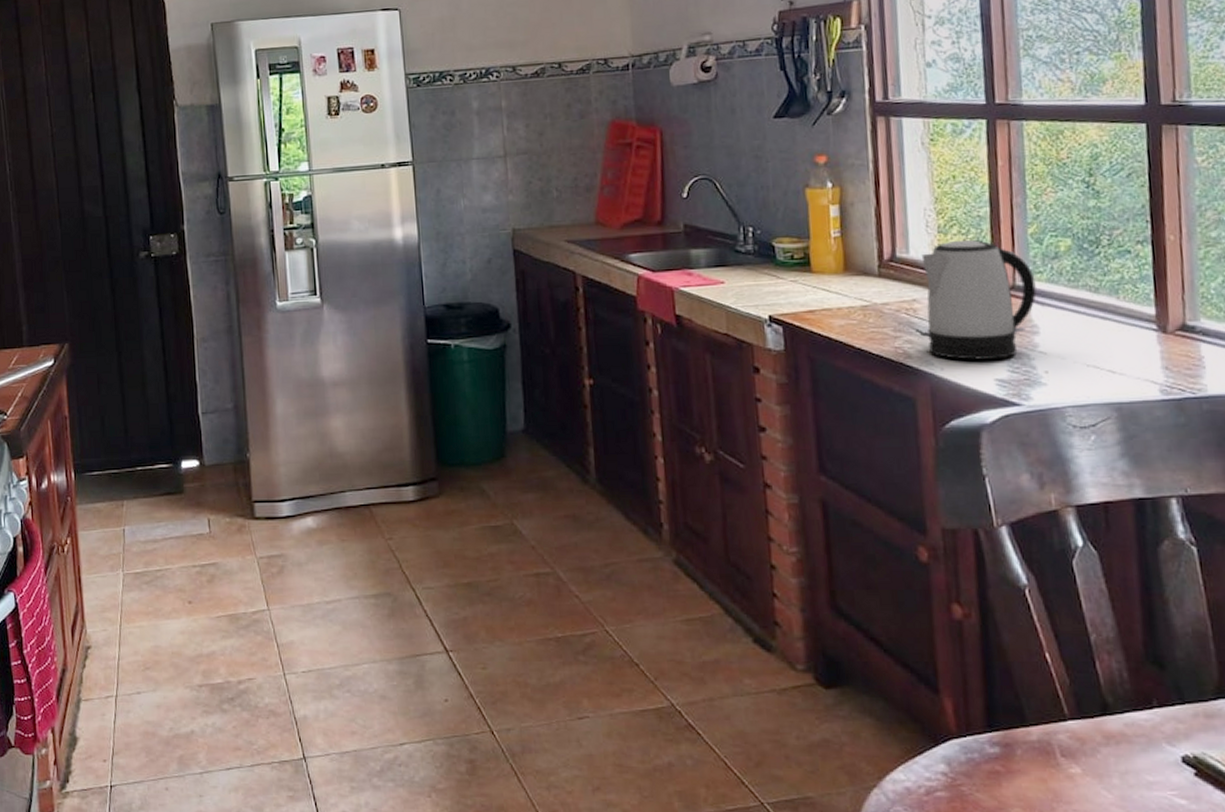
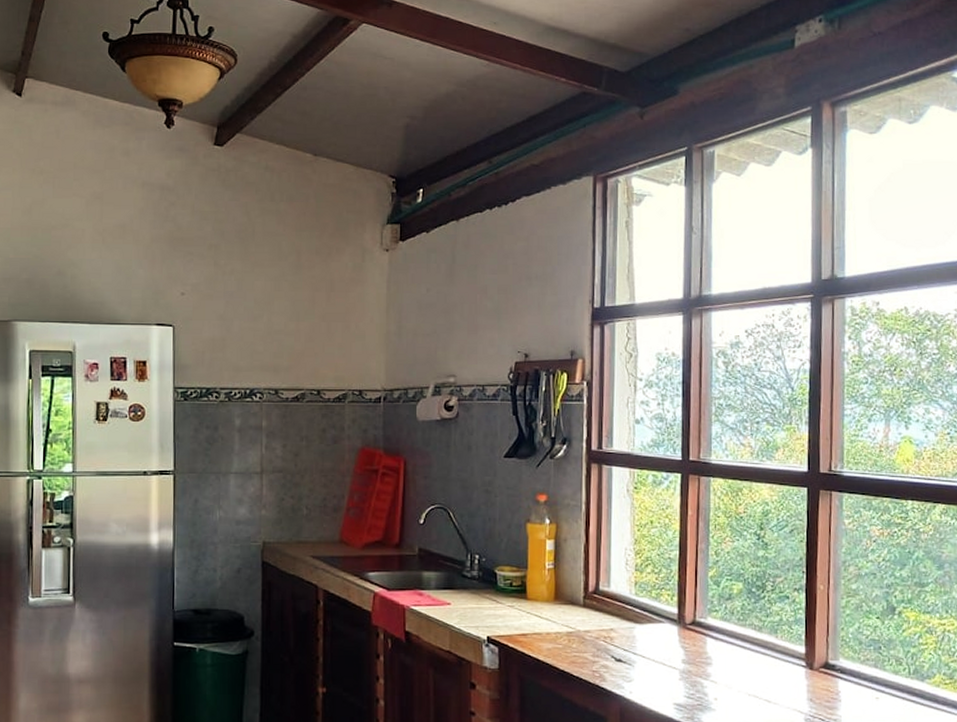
kettle: present [921,239,1036,360] -> none [620,578,712,686]

